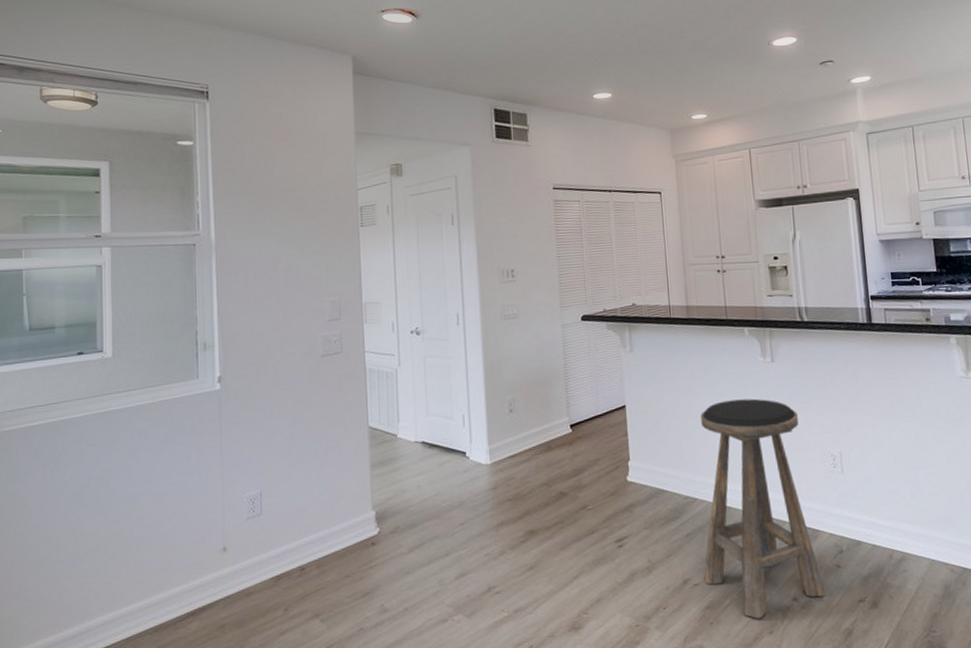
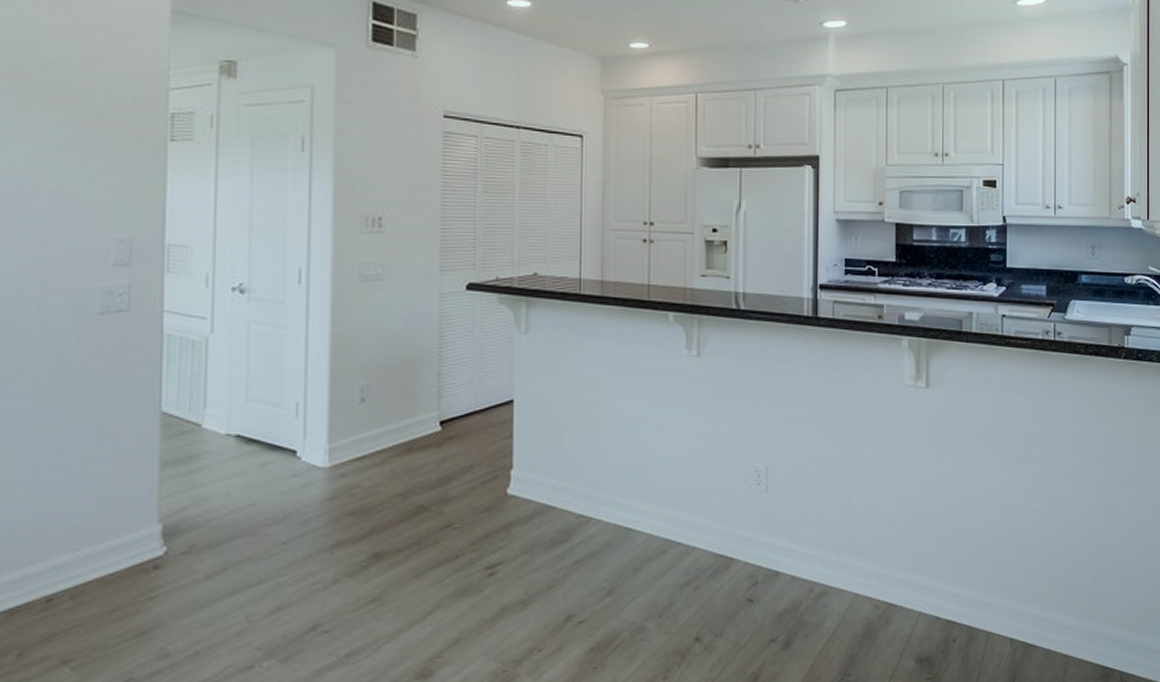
stool: present [701,398,824,620] -> none [592,399,731,663]

